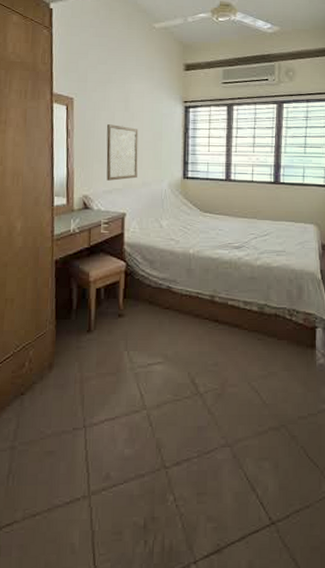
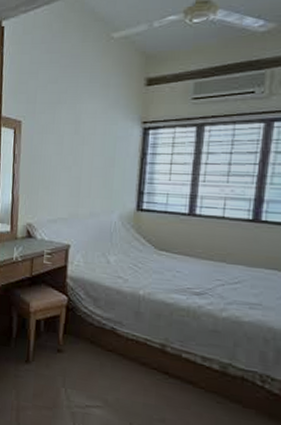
wall art: present [106,124,139,181] -> none [52,149,89,210]

